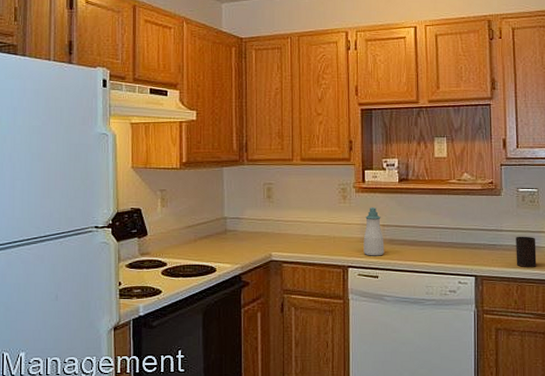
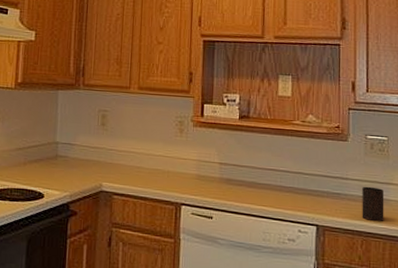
soap bottle: present [363,207,384,256] -> none [198,142,221,196]

